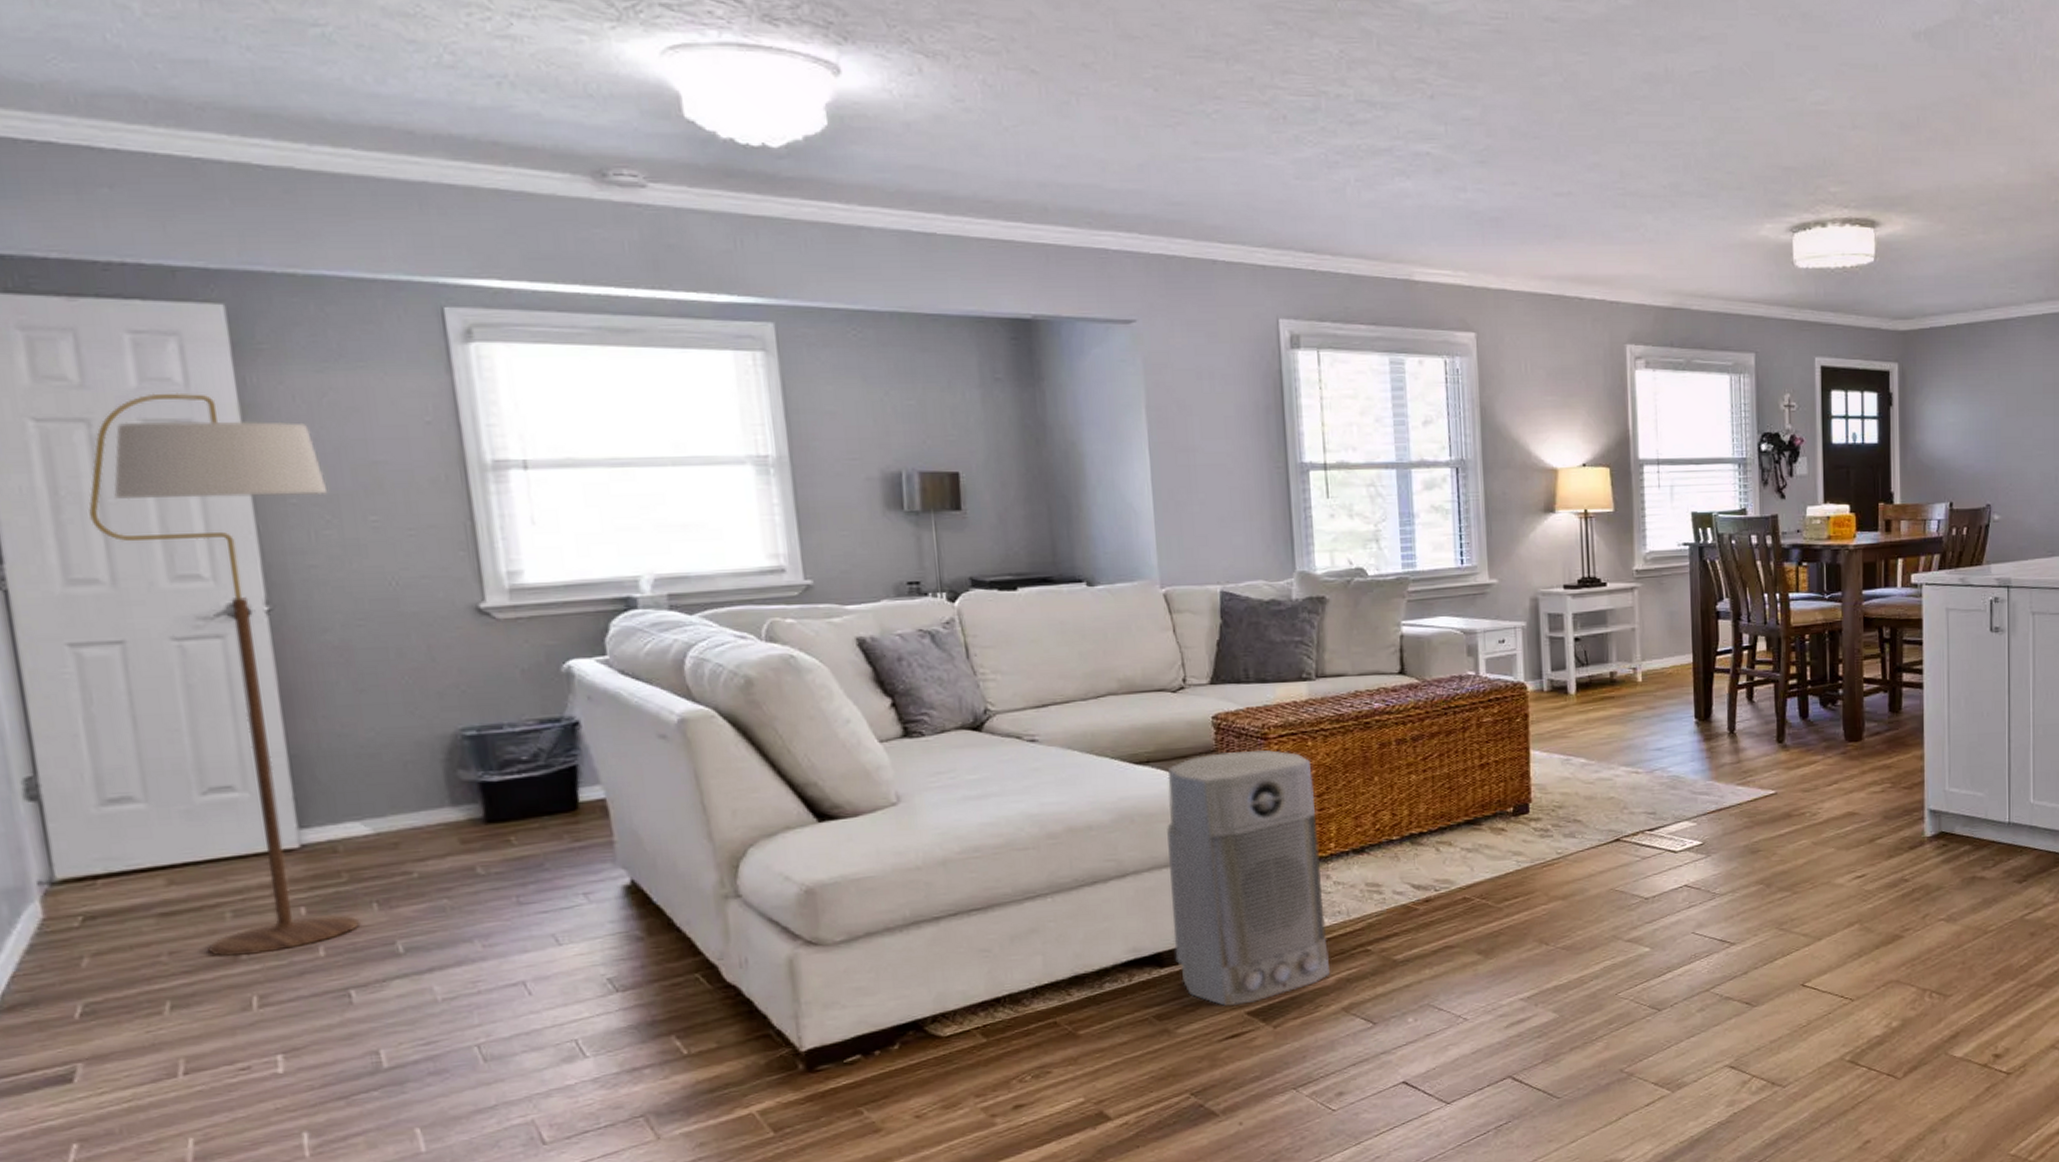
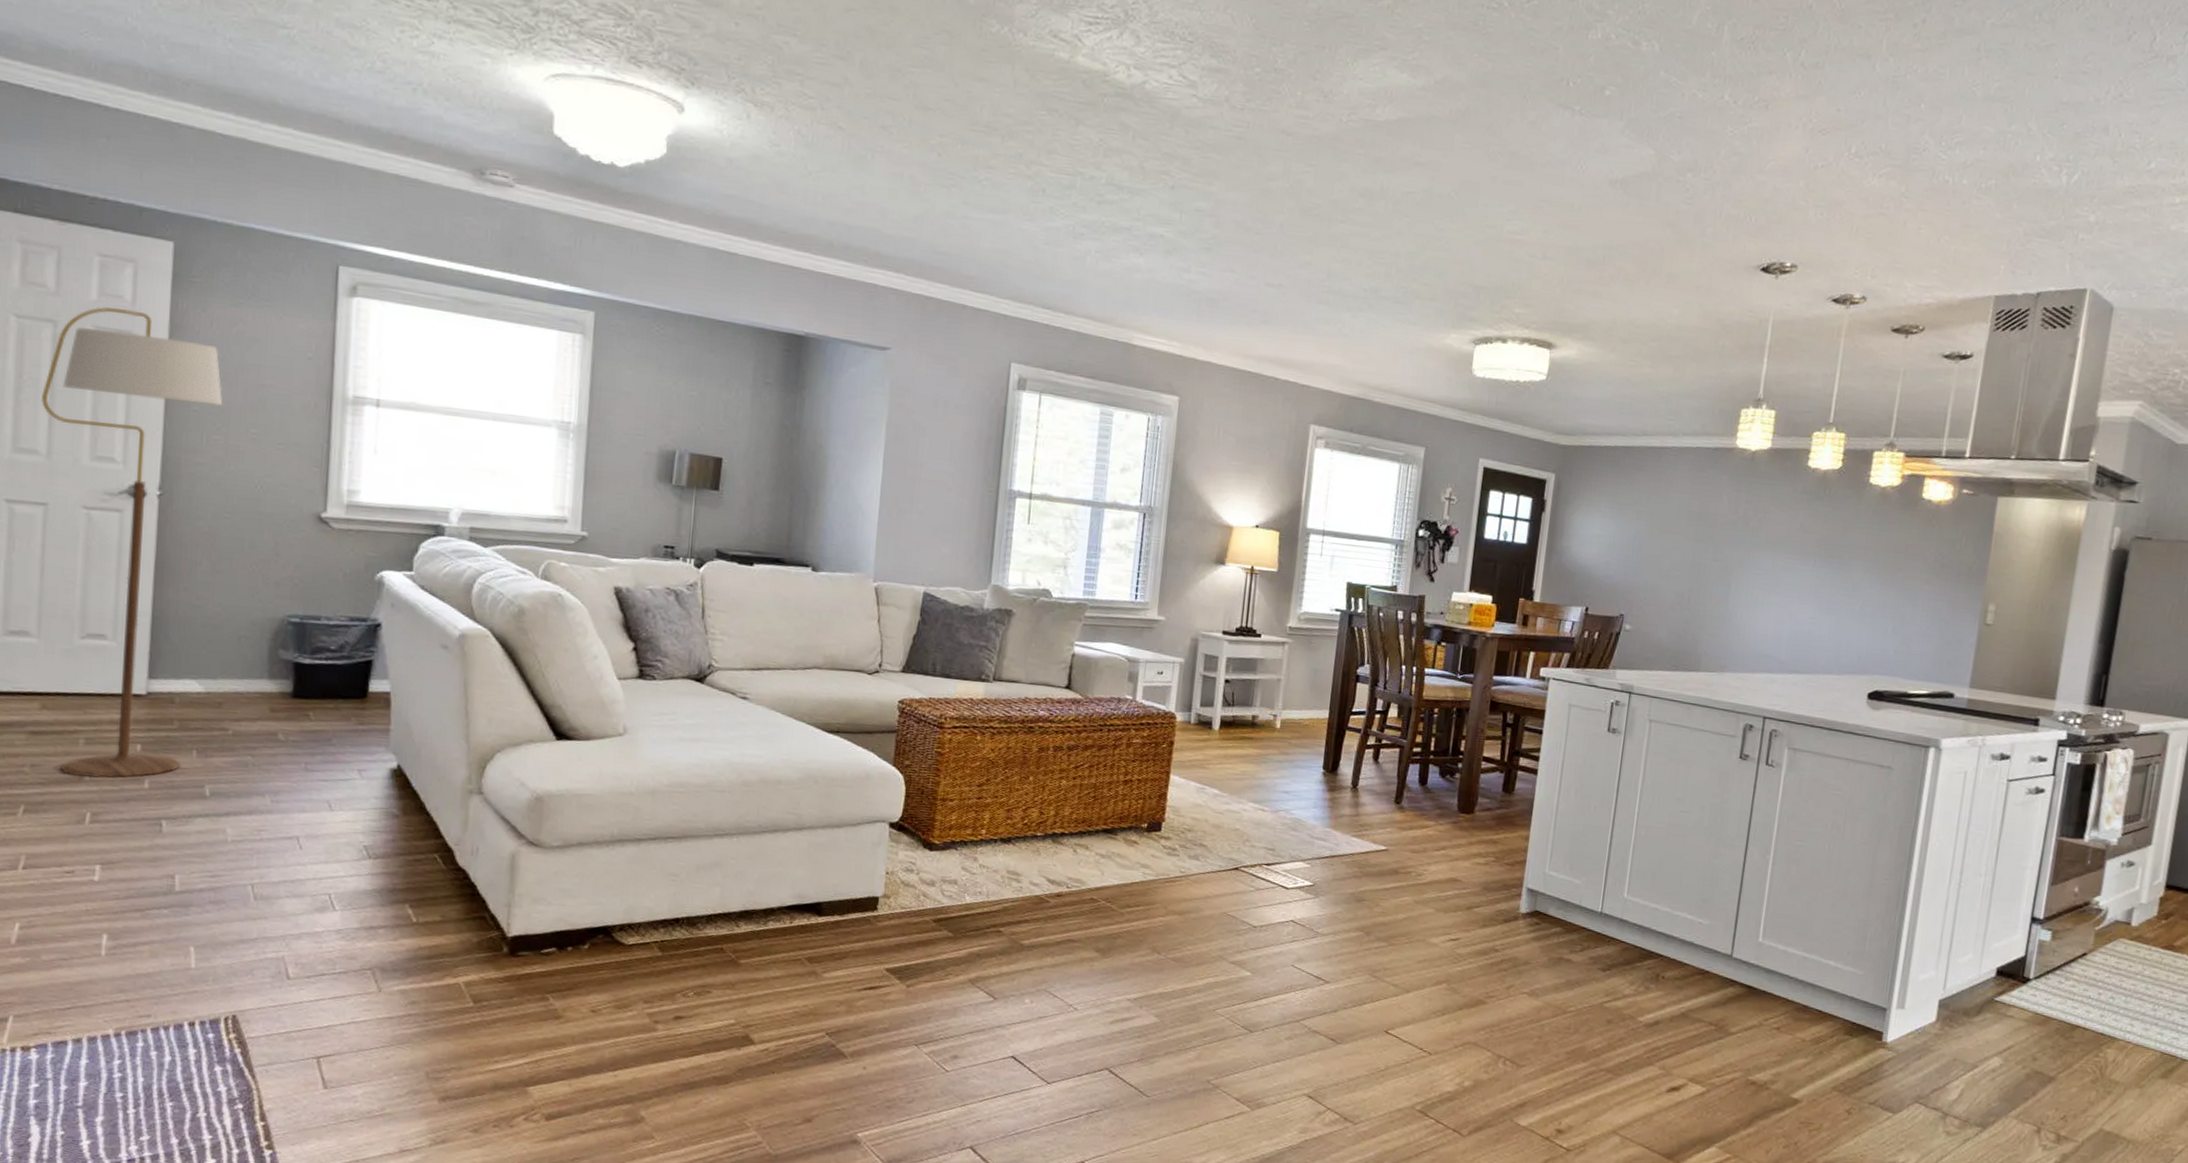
air purifier: present [1167,750,1331,1006] -> none [832,733,977,962]

